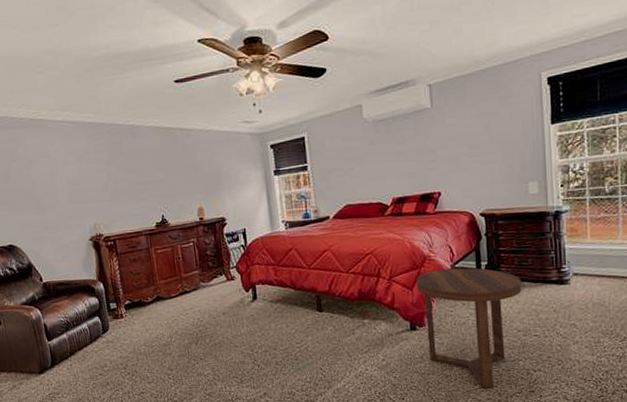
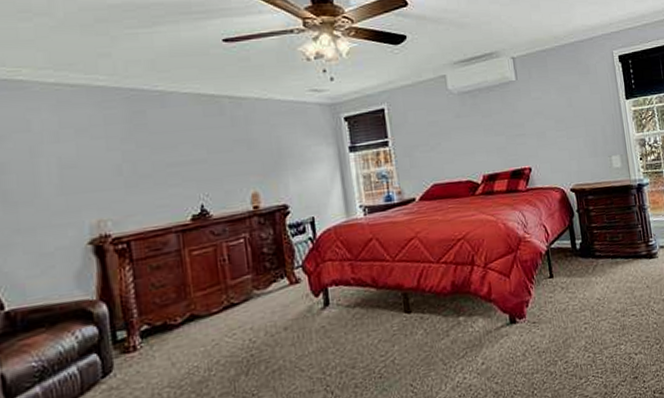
side table: present [416,267,522,389] -> none [513,247,616,382]

